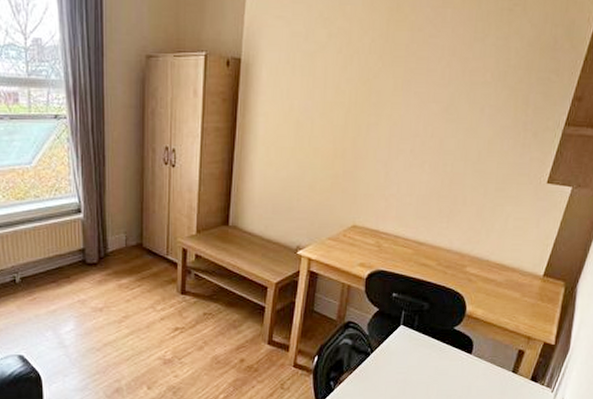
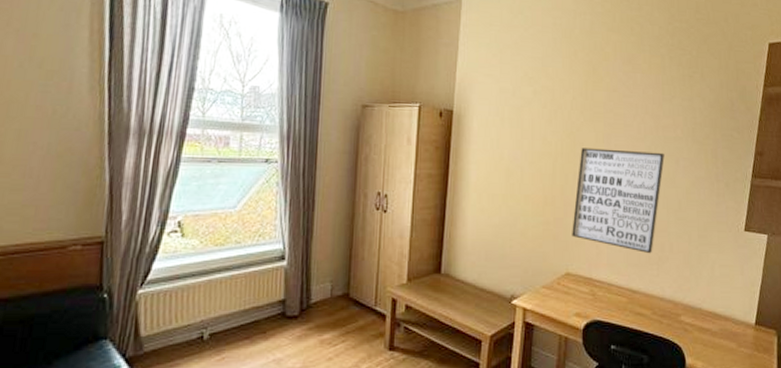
wall art: none [361,96,469,207] -> present [572,148,665,254]

